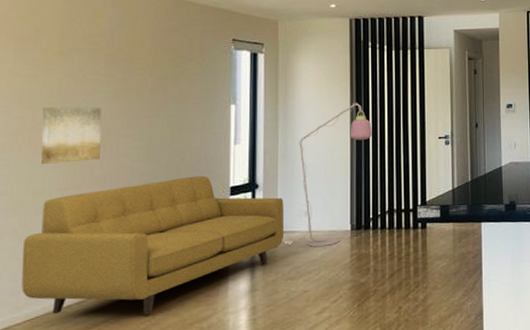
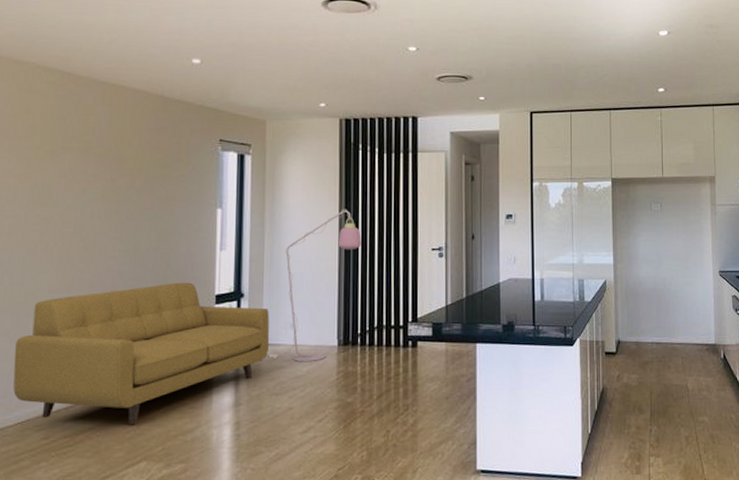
wall art: present [40,106,102,165] -> none [32,207,91,266]

